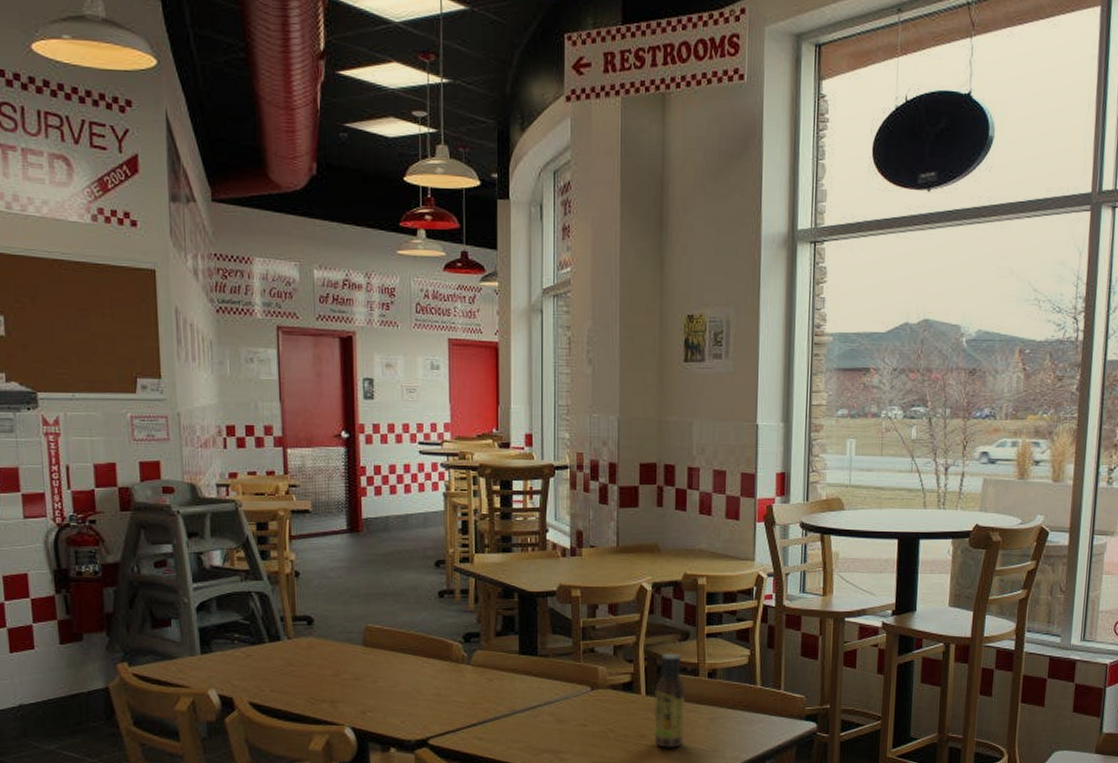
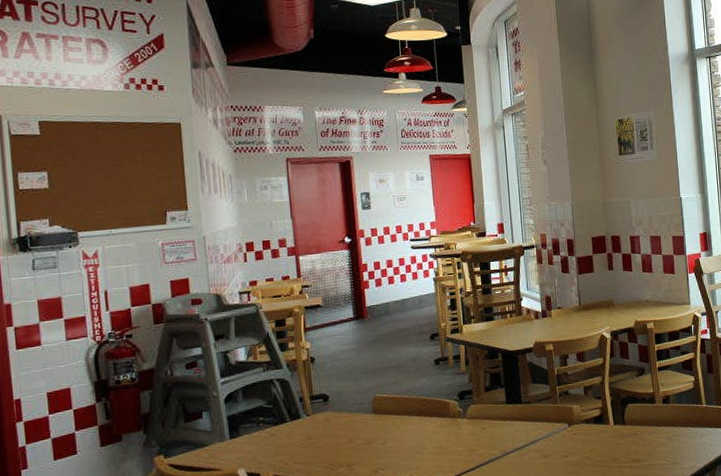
sauce bottle: present [654,653,686,748] -> none [621,386,648,467]

